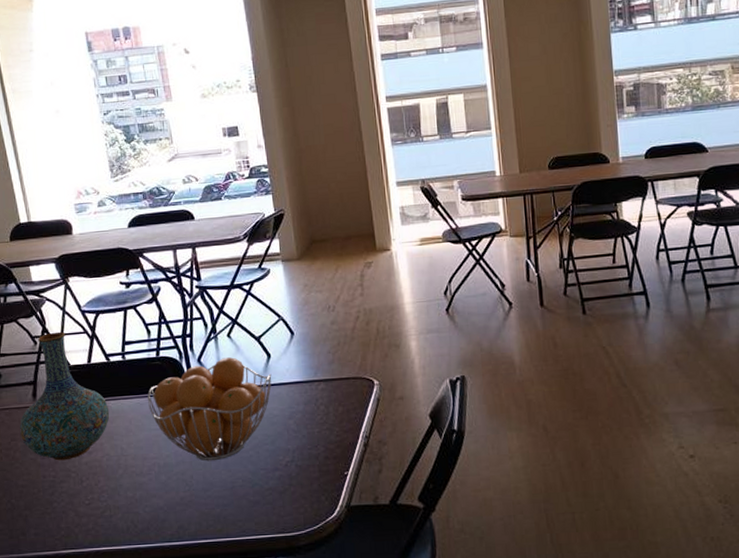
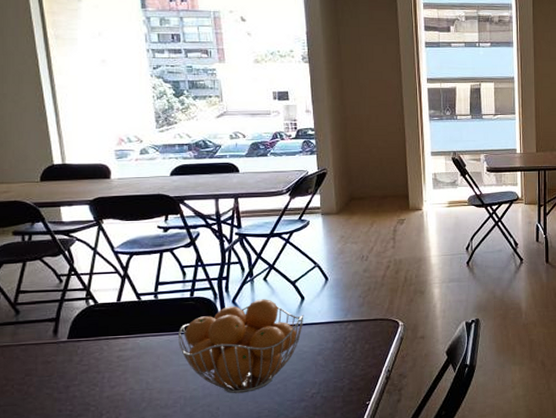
vase: present [20,331,110,461] -> none [37,271,137,395]

